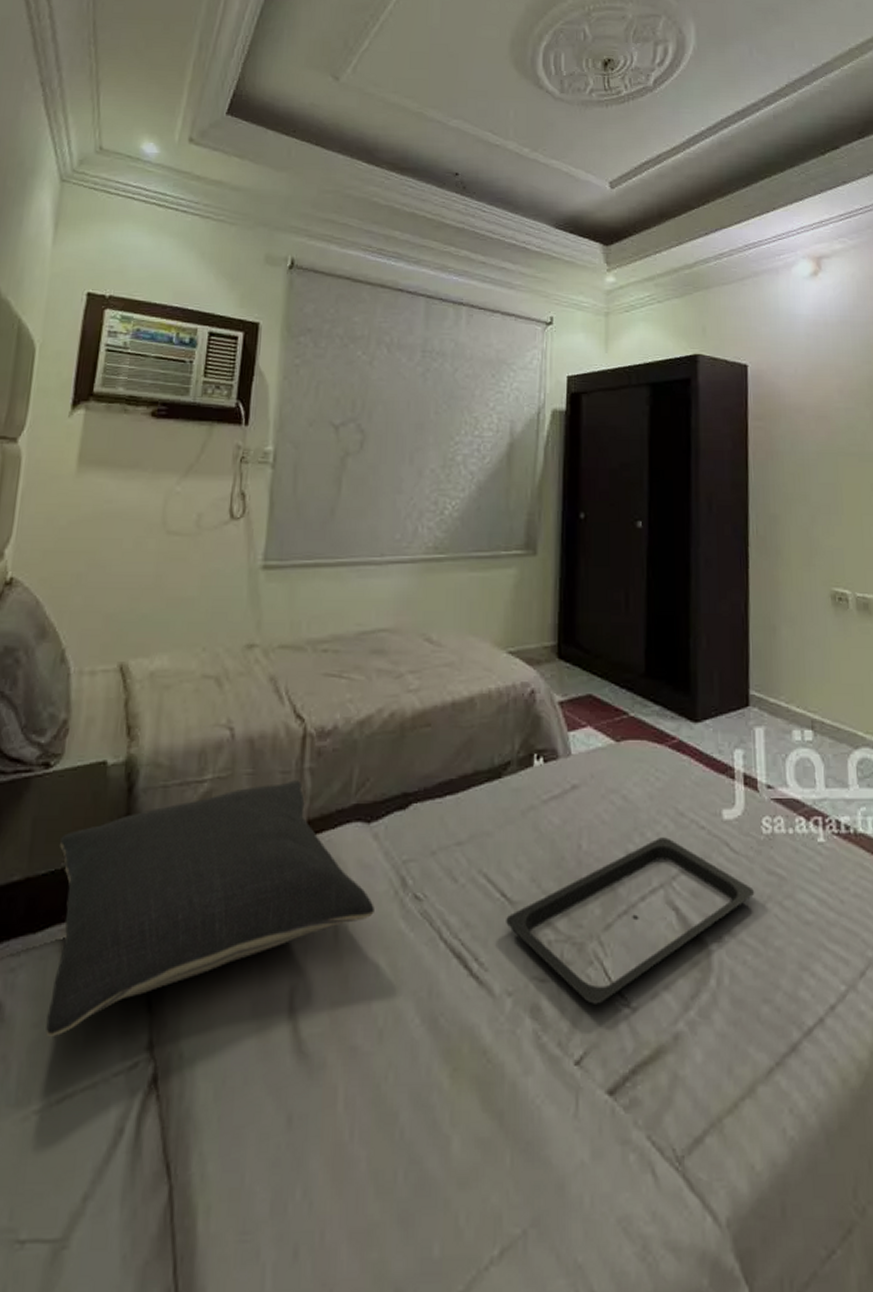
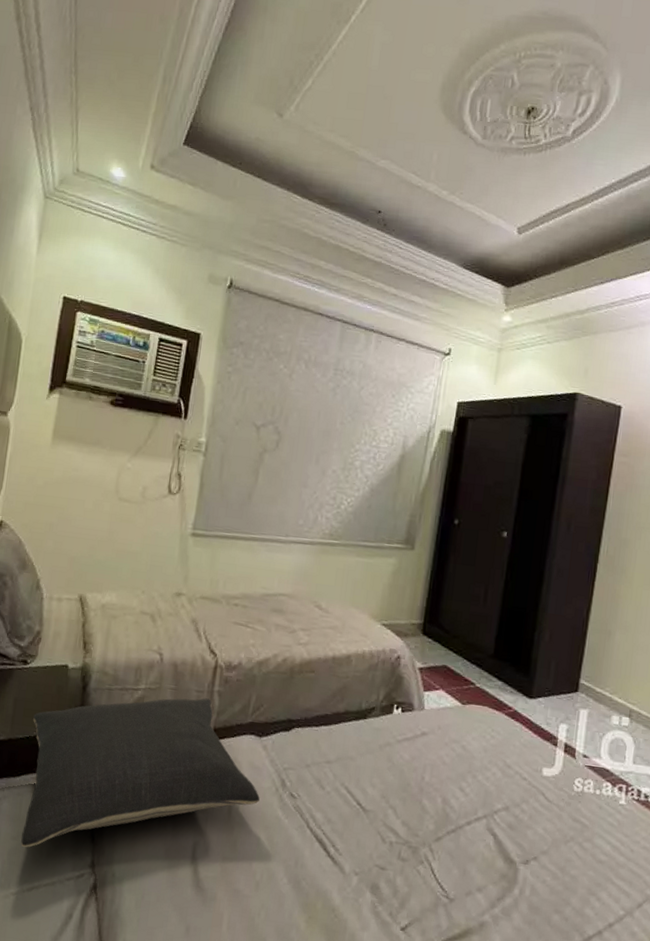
serving tray: present [506,837,755,1004] -> none [359,781,561,892]

